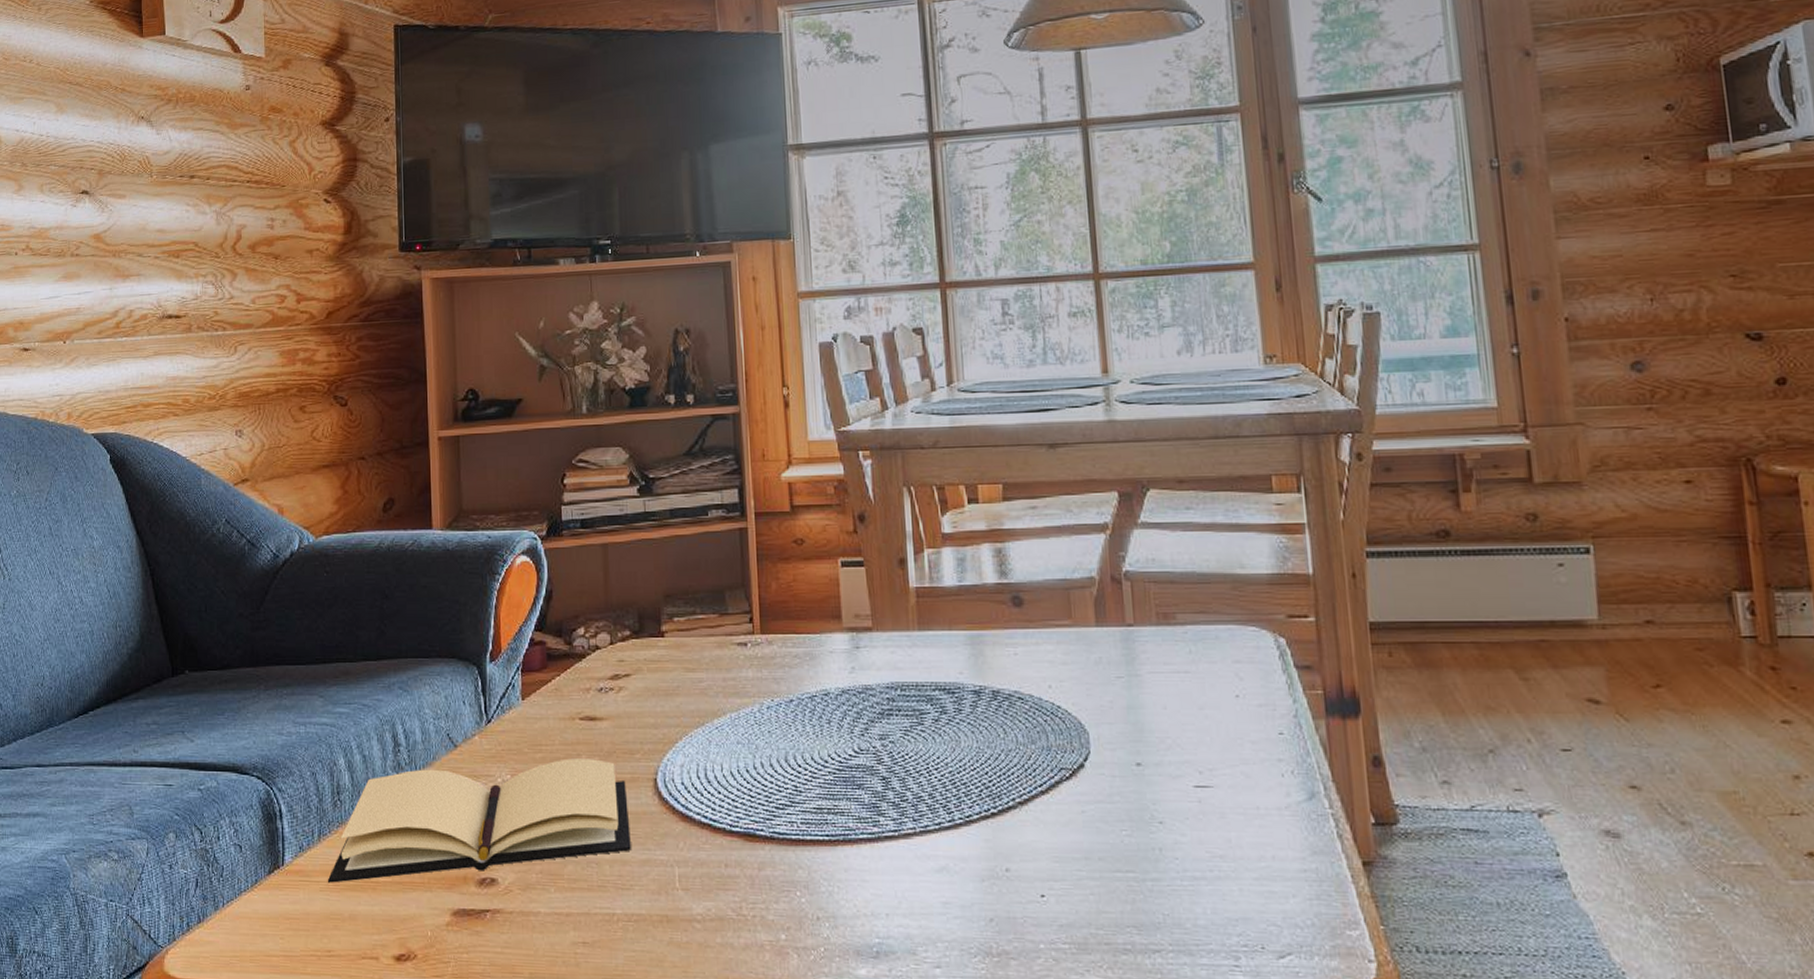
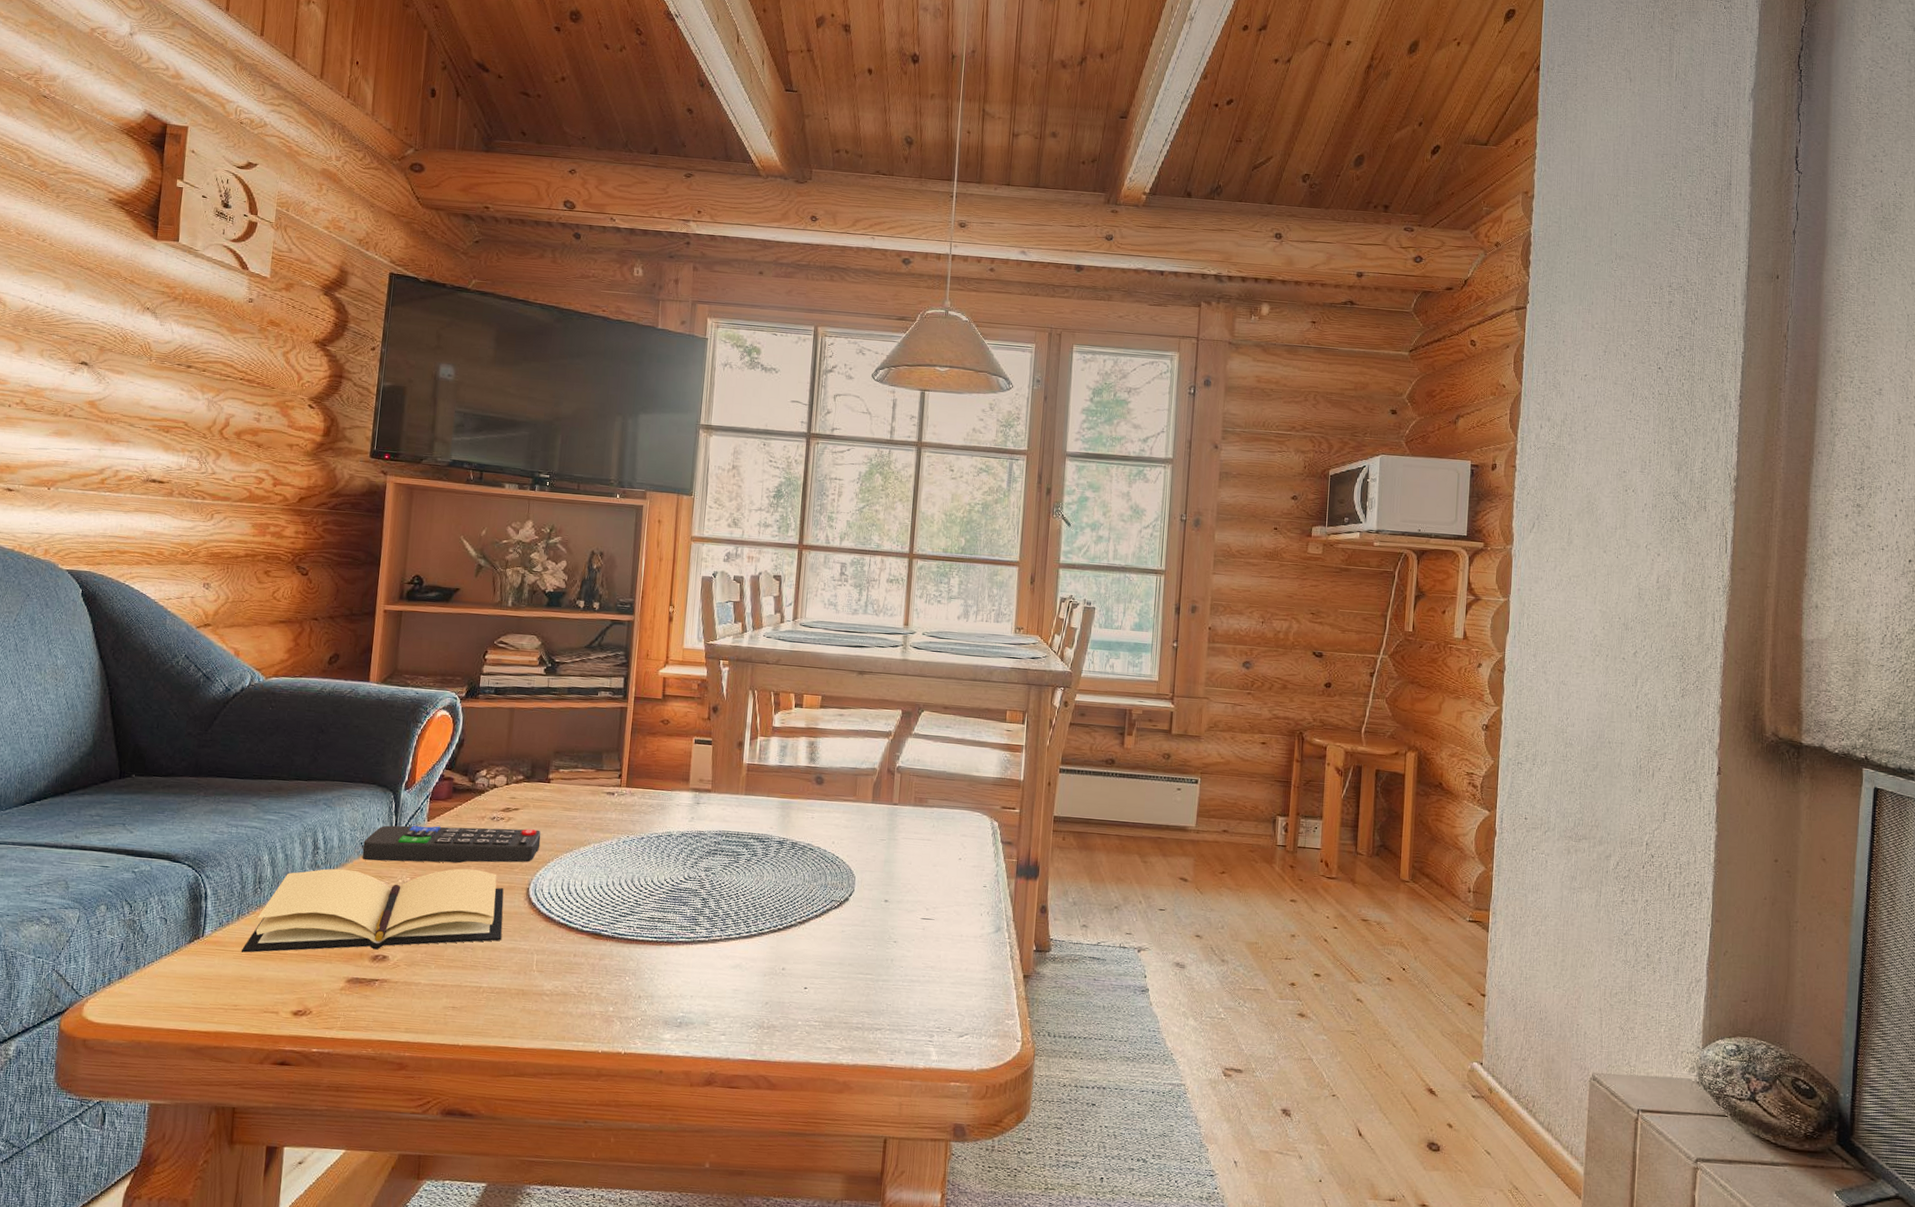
remote control: none [450,700,663,756] -> present [362,825,541,863]

